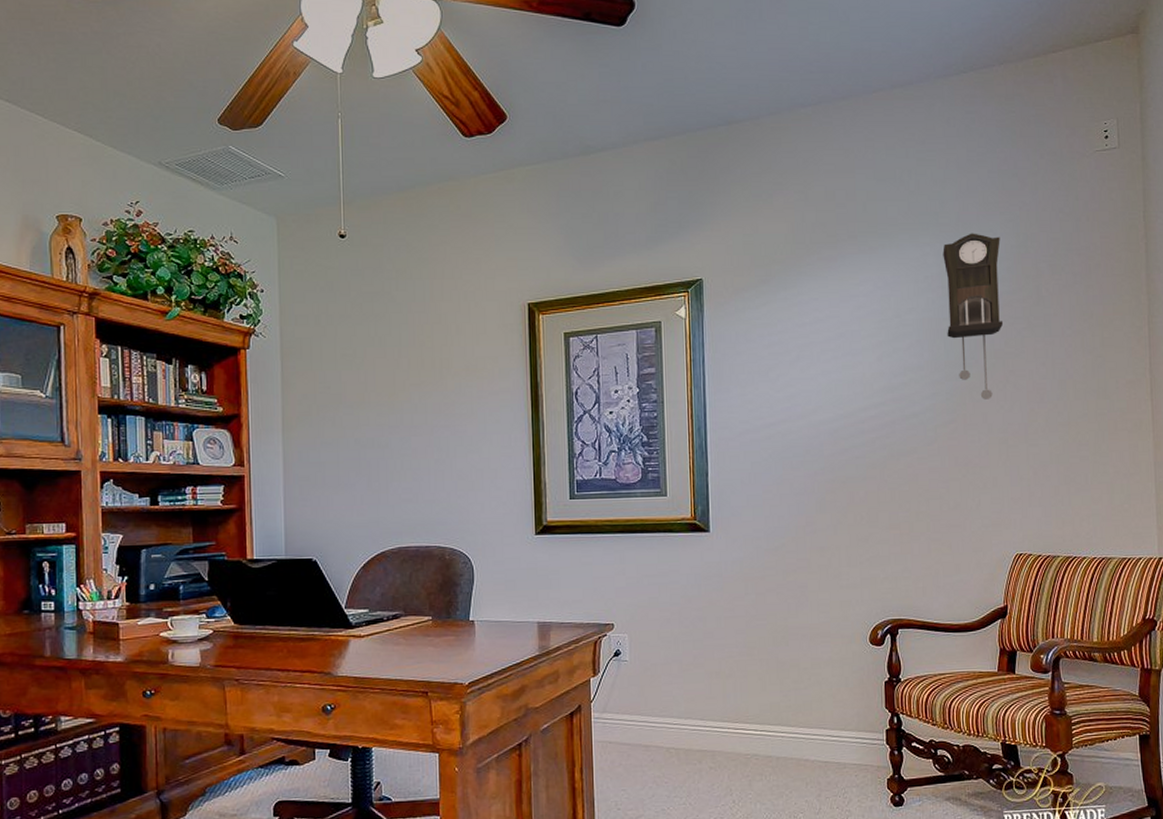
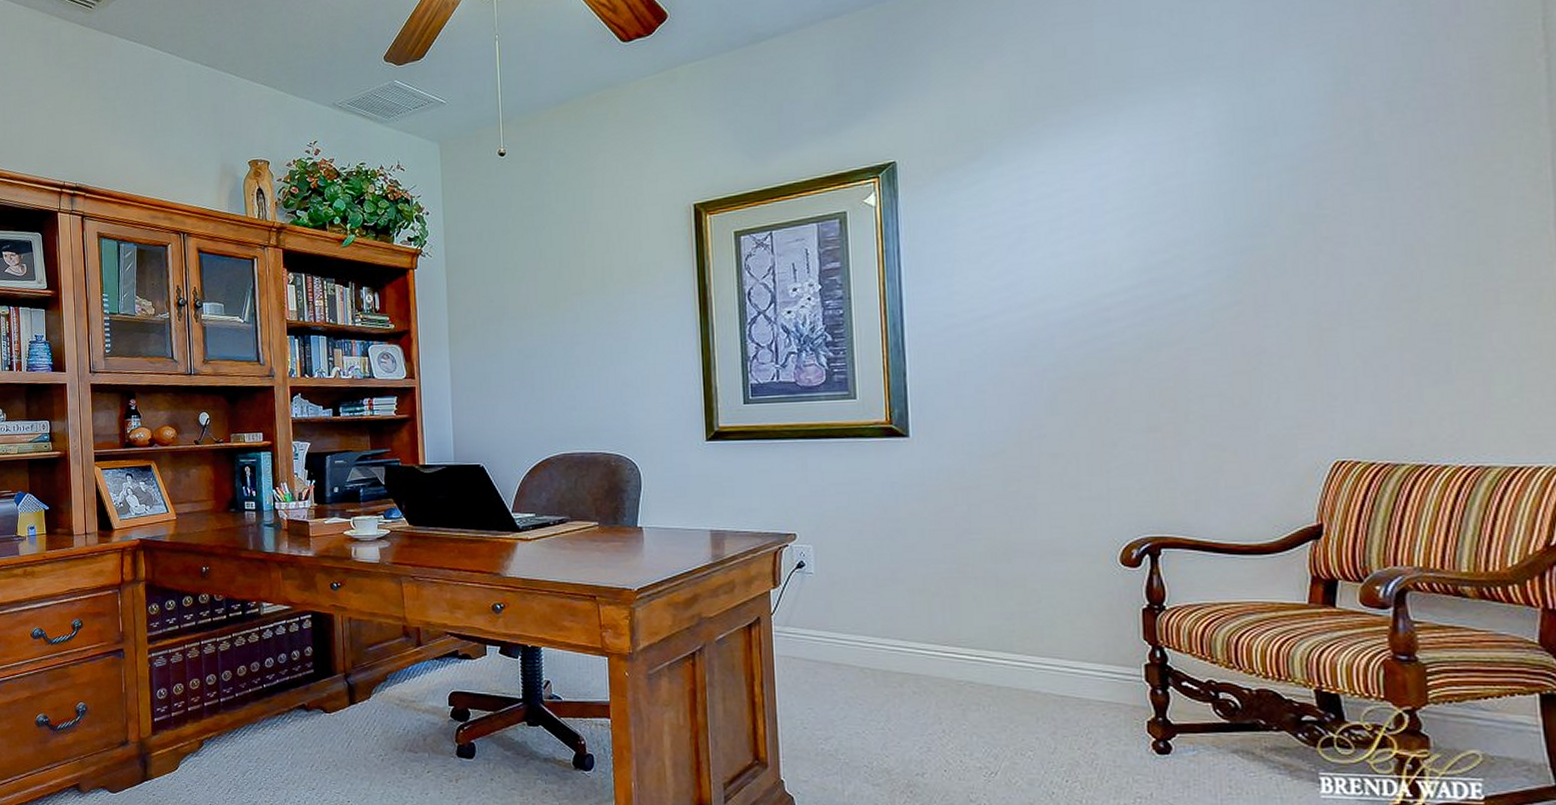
pendulum clock: present [943,233,1004,400] -> none [1220,73,1314,275]

